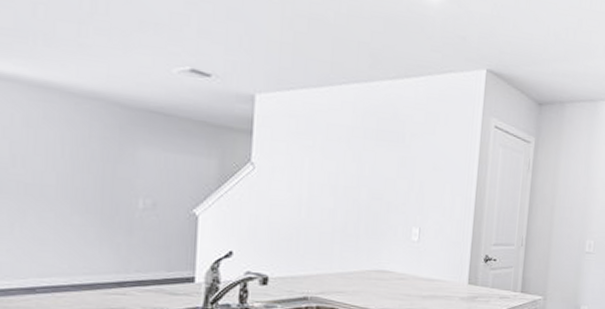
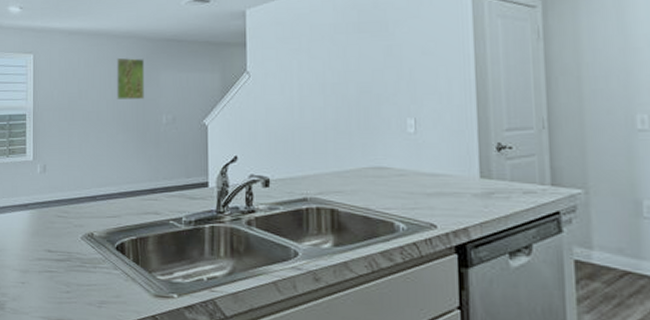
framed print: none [72,121,115,178] -> present [116,57,144,100]

